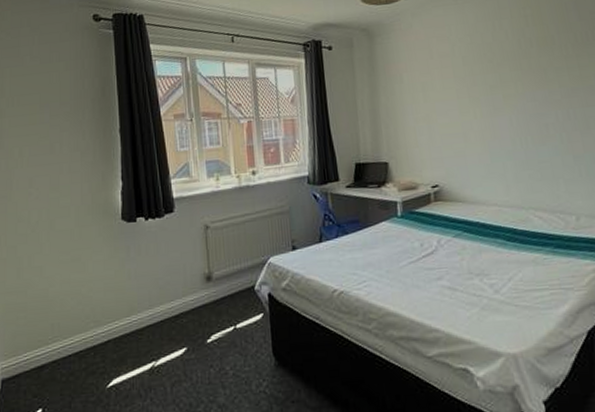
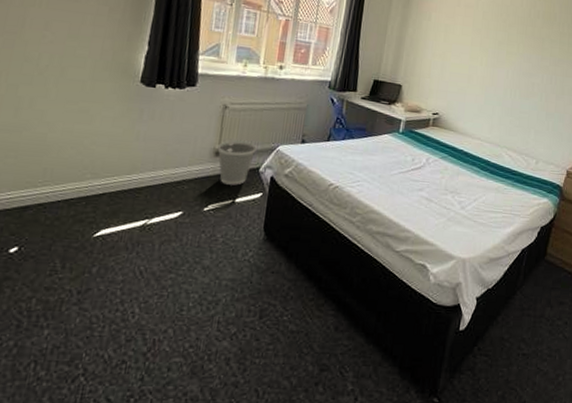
wastebasket: none [207,260,247,311] -> present [217,140,257,185]

